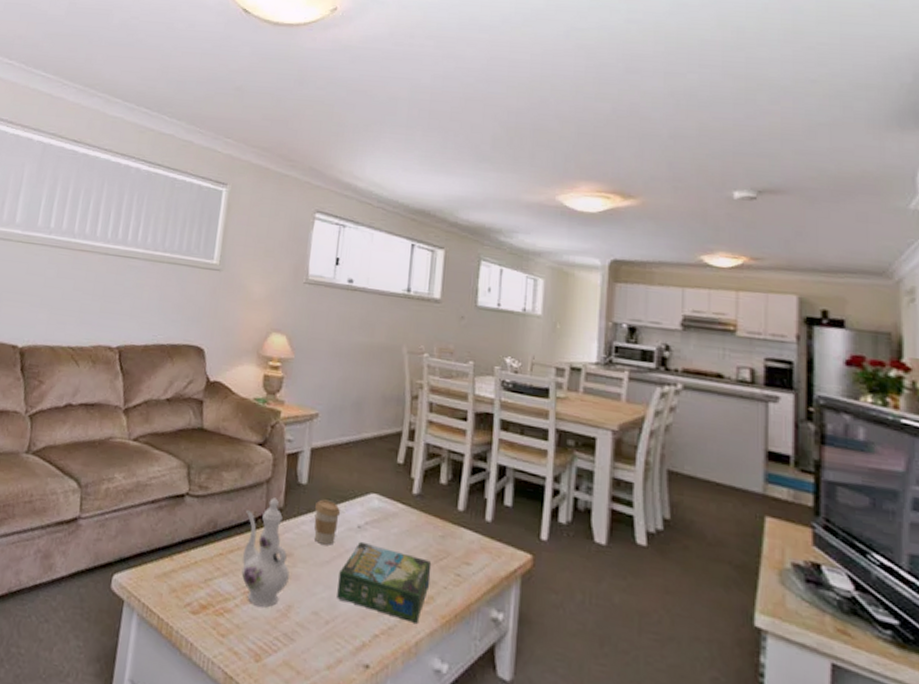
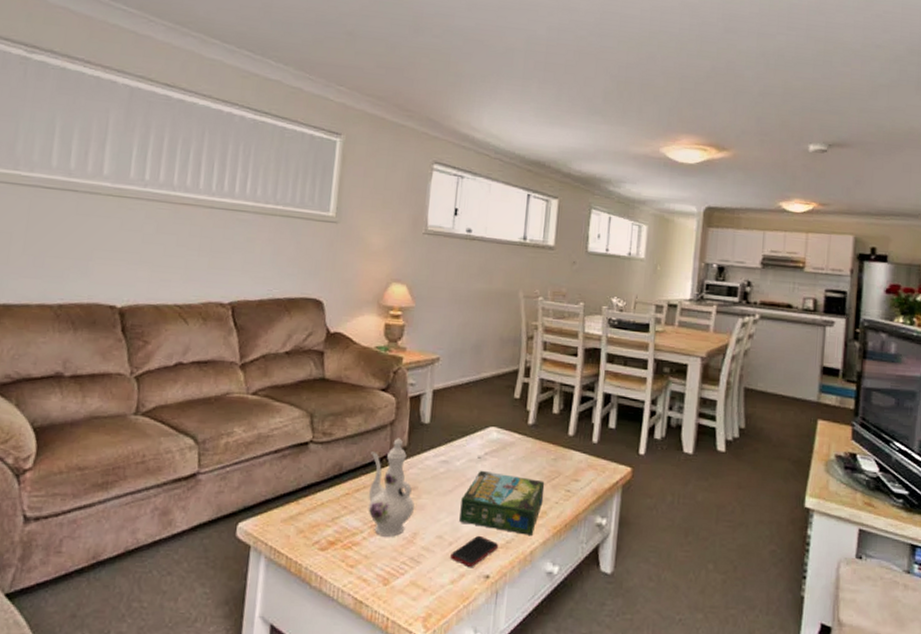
coffee cup: present [313,499,341,545] -> none [436,436,462,476]
cell phone: none [326,616,379,653] -> present [450,535,498,567]

